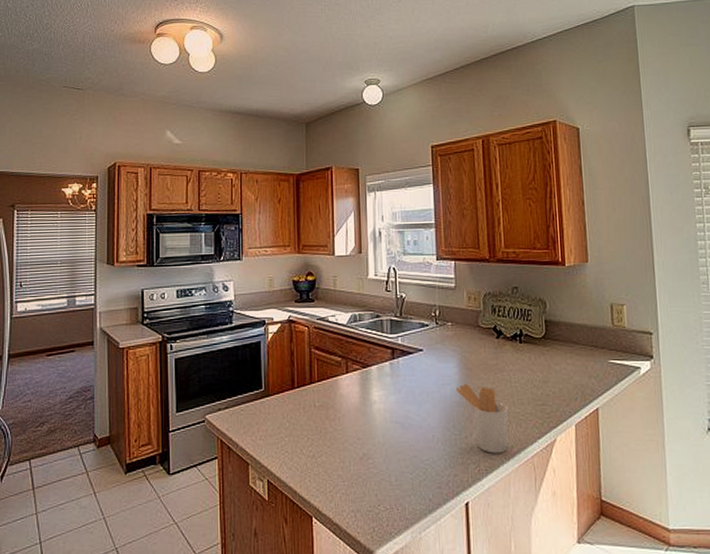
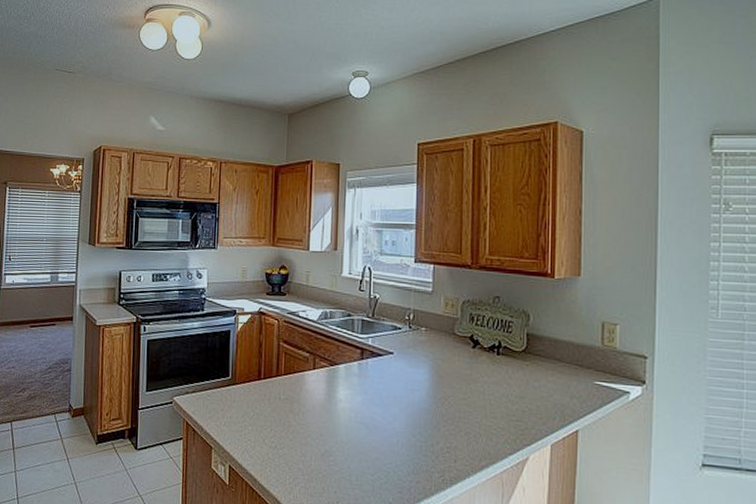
utensil holder: present [456,384,509,453] -> none [426,391,479,465]

